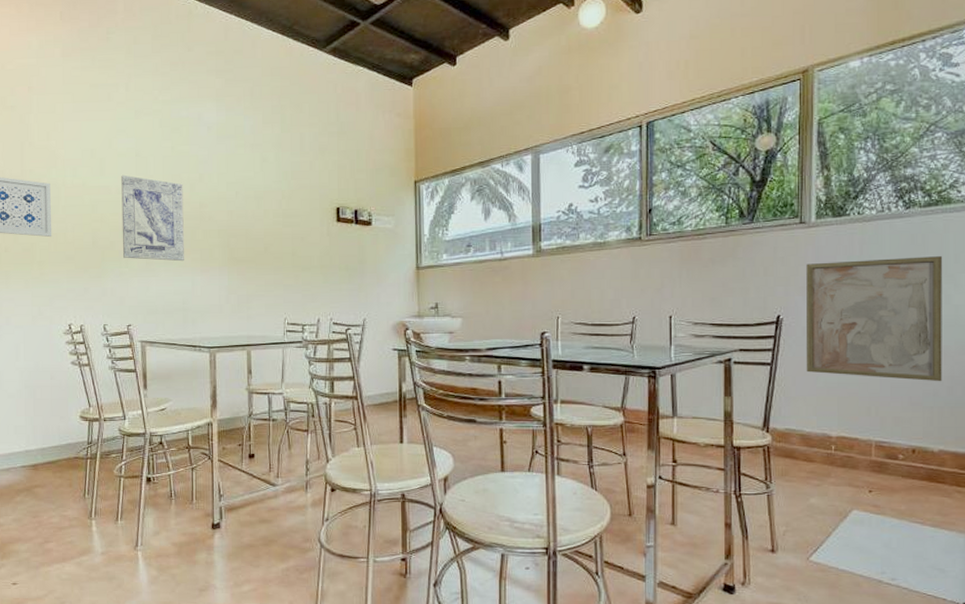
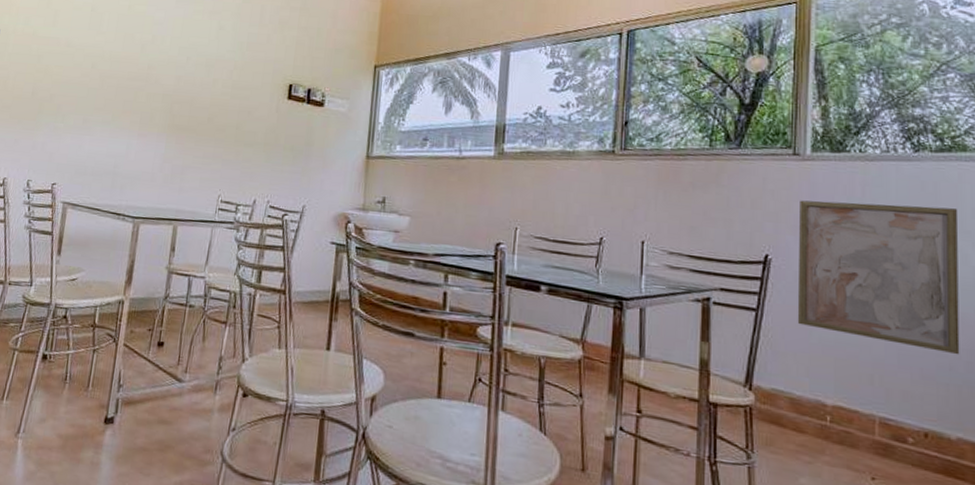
wall art: present [121,174,184,262] -> none [60,28,134,123]

